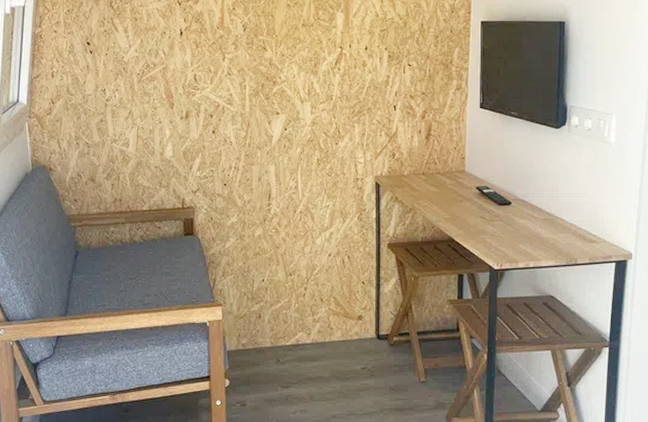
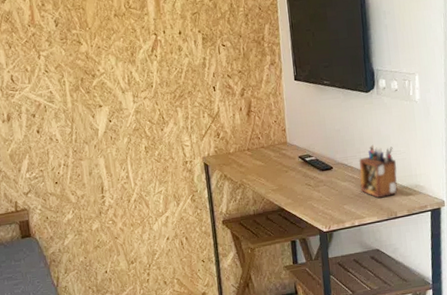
desk organizer: none [539,184,582,242] -> present [358,144,397,199]

